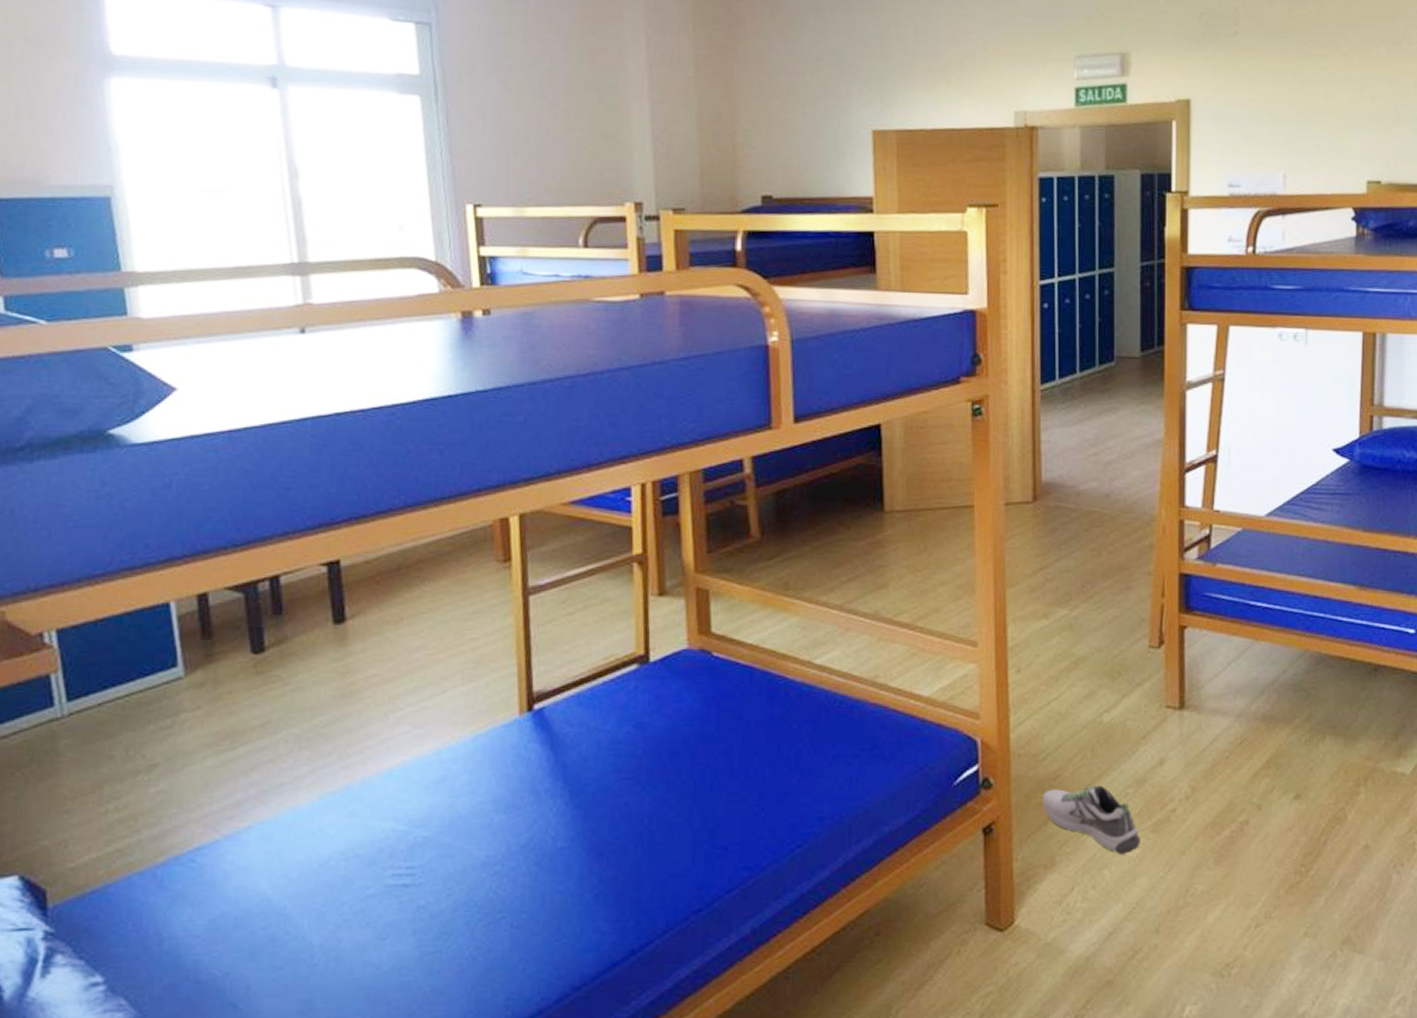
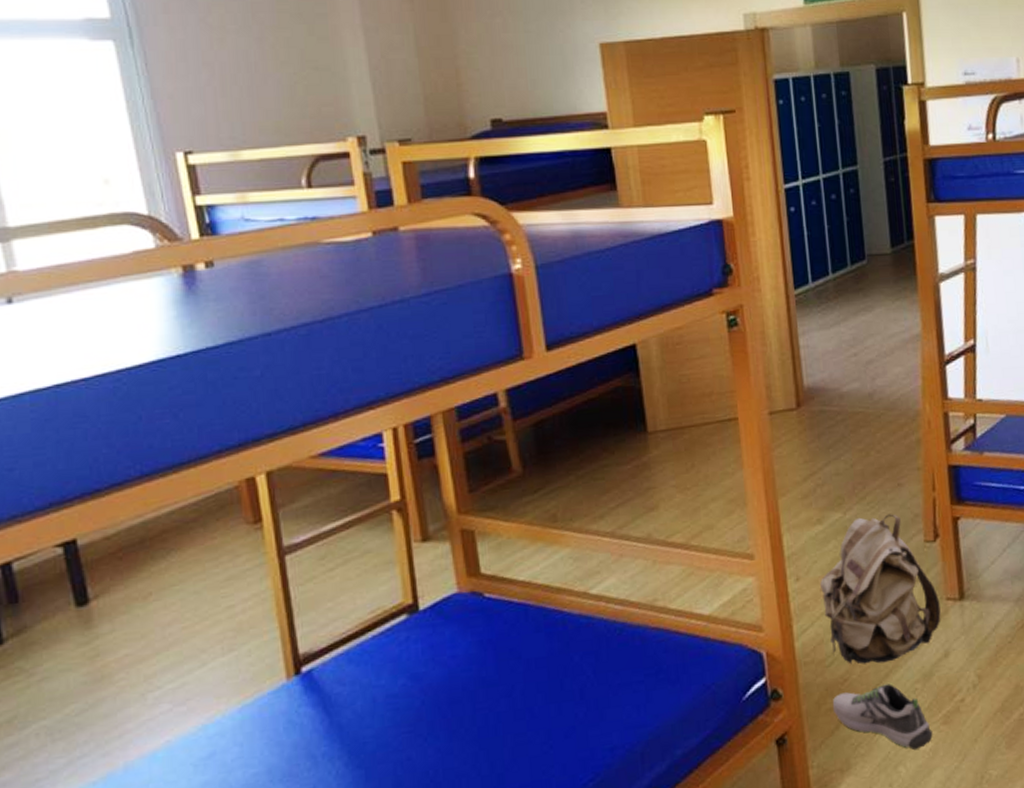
backpack: none [1041,616,1159,764] -> present [820,514,941,664]

